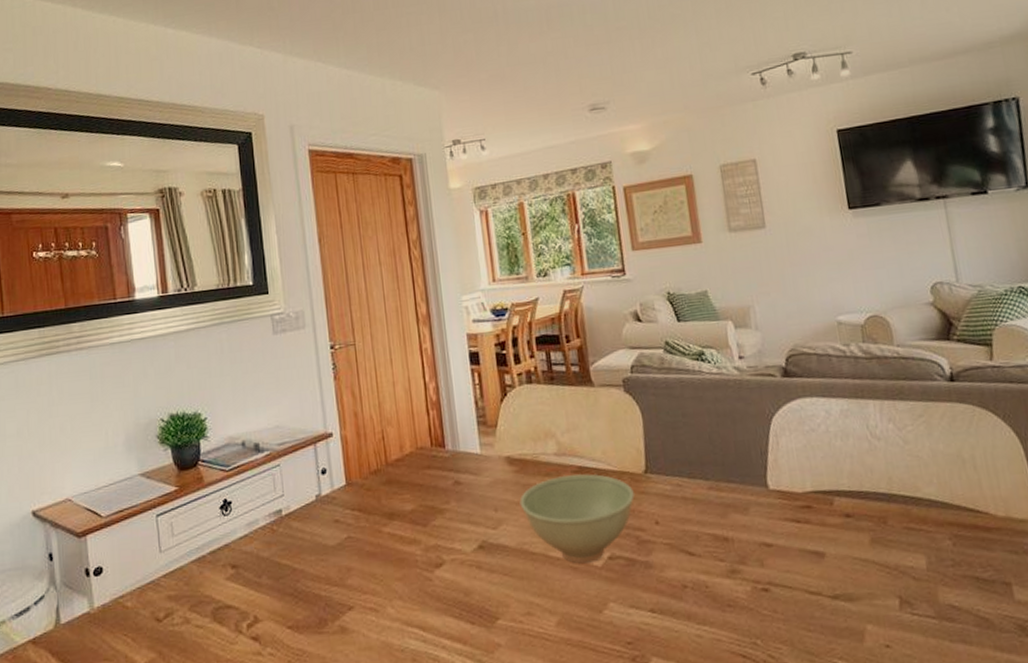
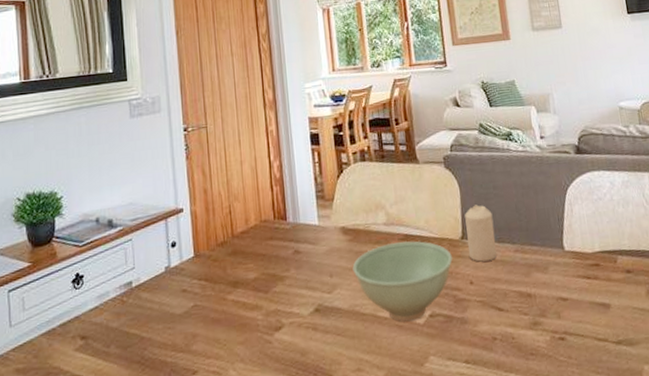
candle: none [648,434,687,500] -> present [465,204,497,262]

